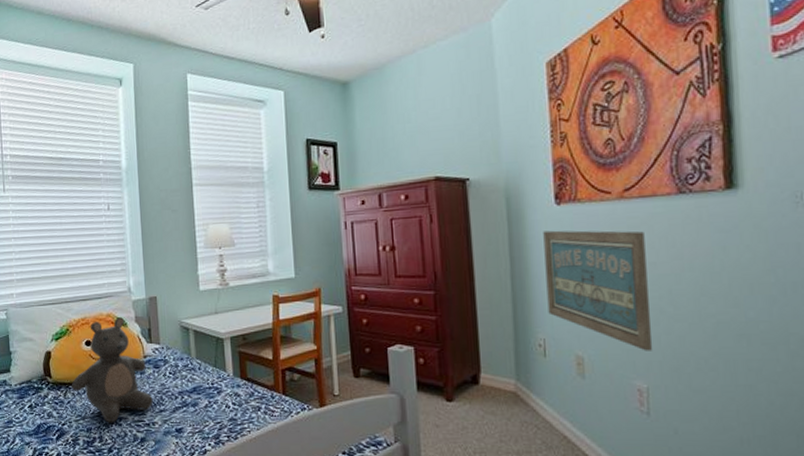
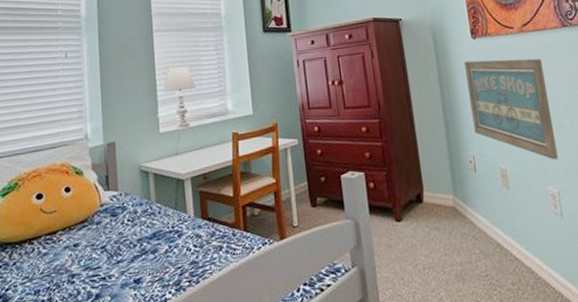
teddy bear: present [71,317,153,423] -> none [18,166,110,282]

